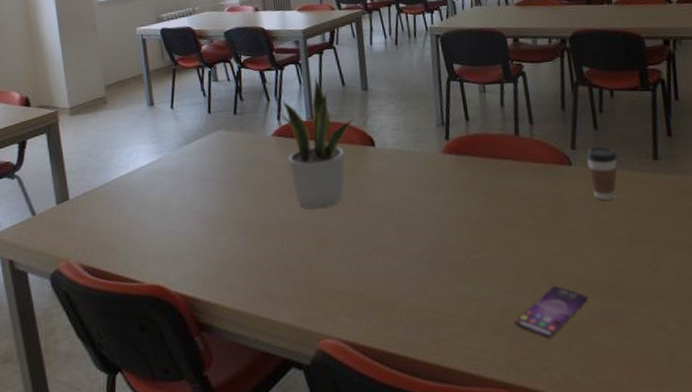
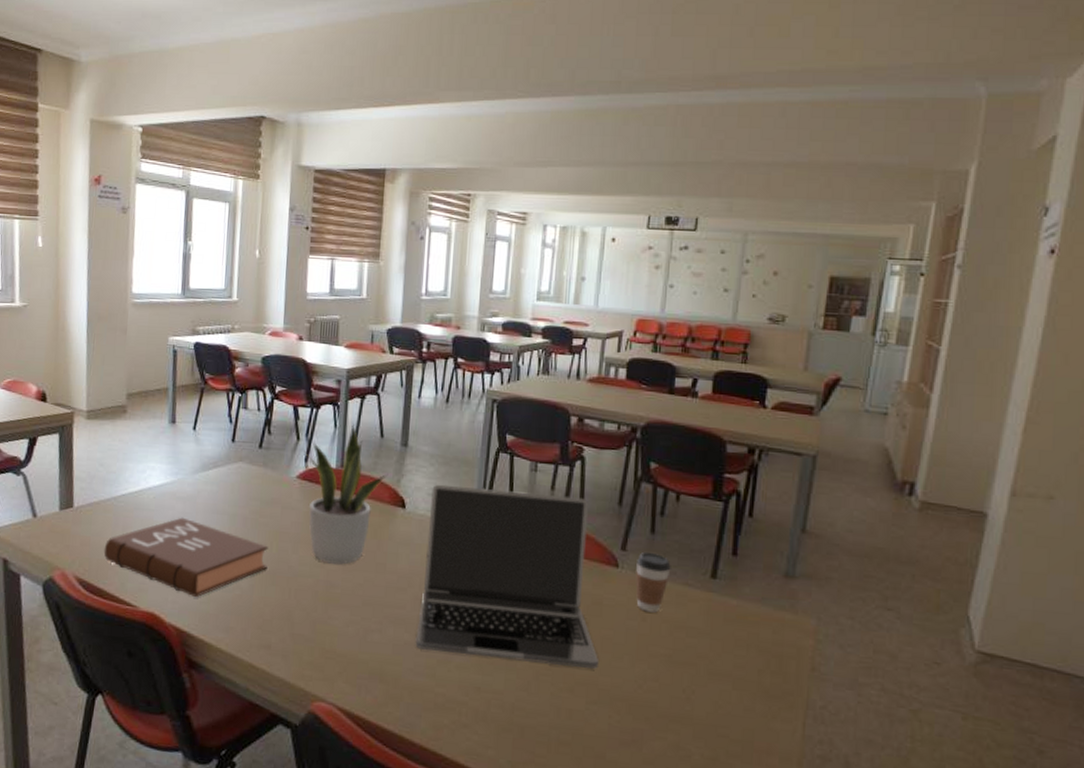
book: none [103,190,259,263] -> present [103,517,269,597]
laptop: none [396,109,570,273] -> present [415,484,598,669]
smartphone: present [514,286,589,339] -> none [523,693,610,747]

